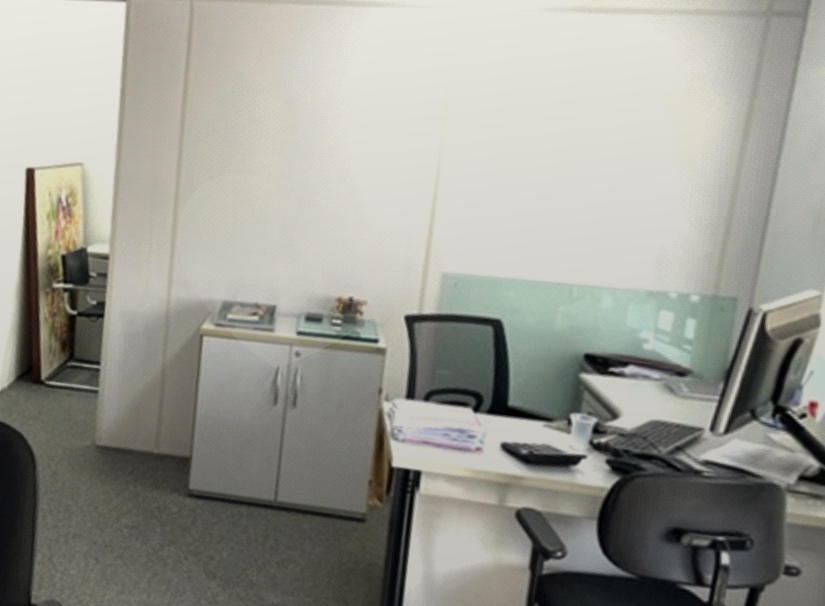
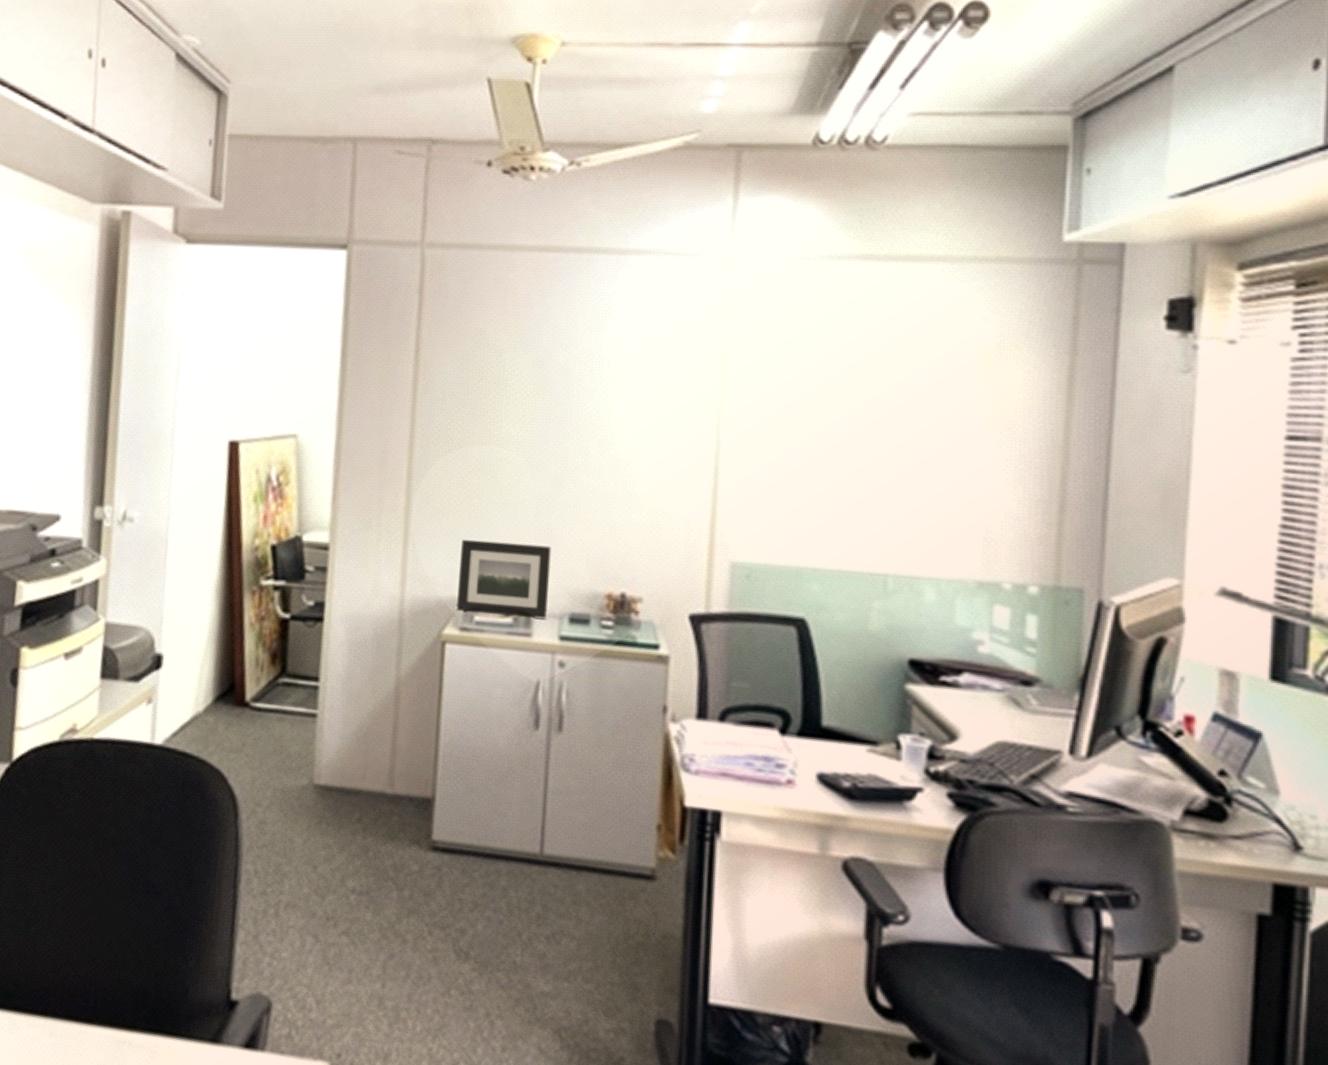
picture frame: none [213,251,293,317] -> present [457,539,551,619]

